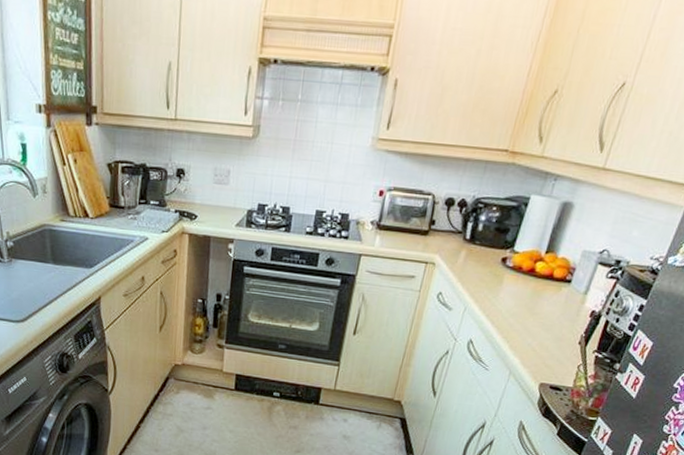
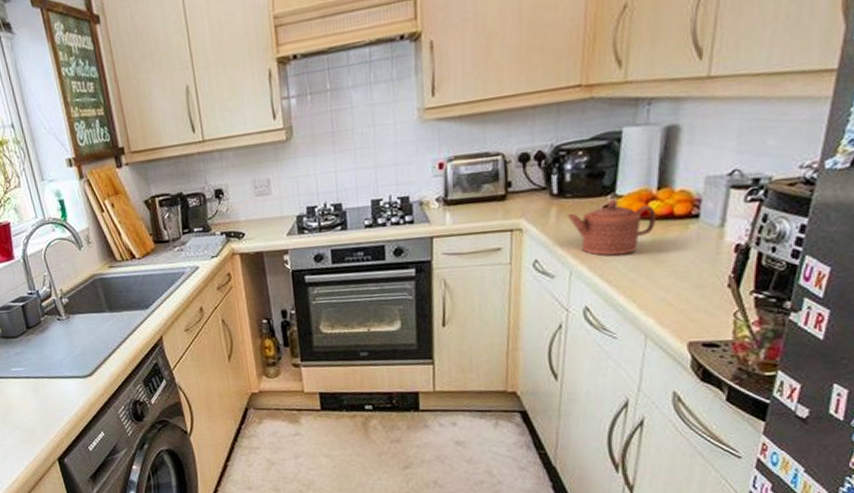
teapot: none [472,253,541,302] -> present [567,199,657,256]

